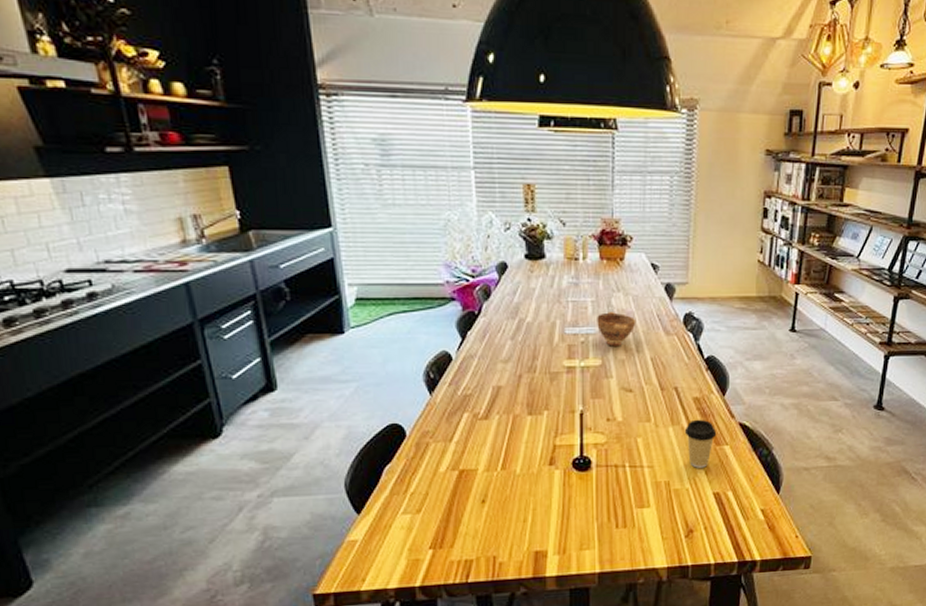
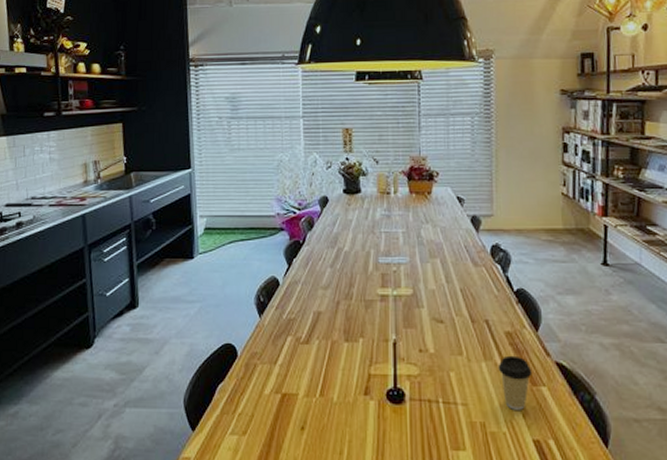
bowl: present [597,312,636,346] -> none [408,243,445,276]

